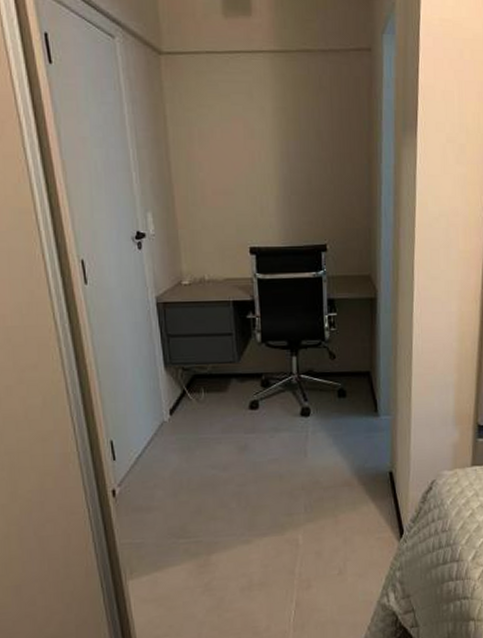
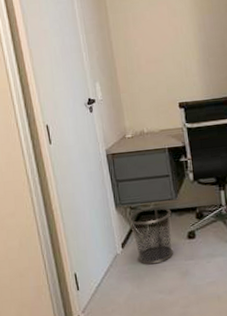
waste bin: none [180,368,232,436] -> present [129,206,173,265]

